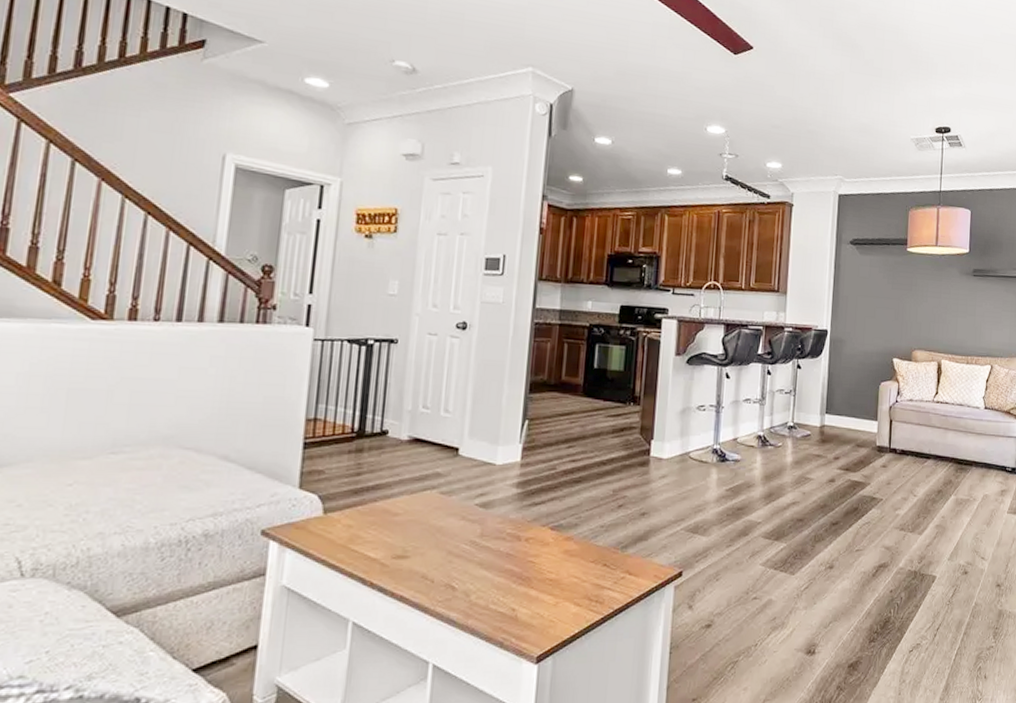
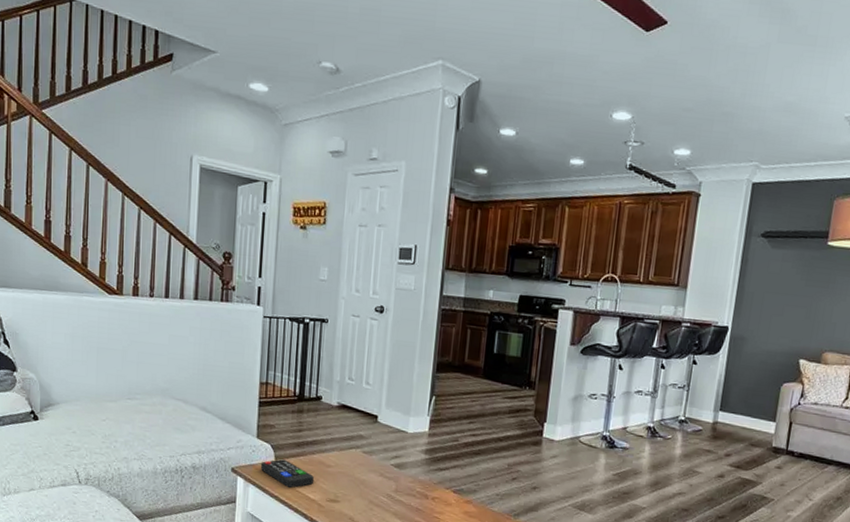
remote control: none [302,512,375,548] -> present [260,459,314,489]

